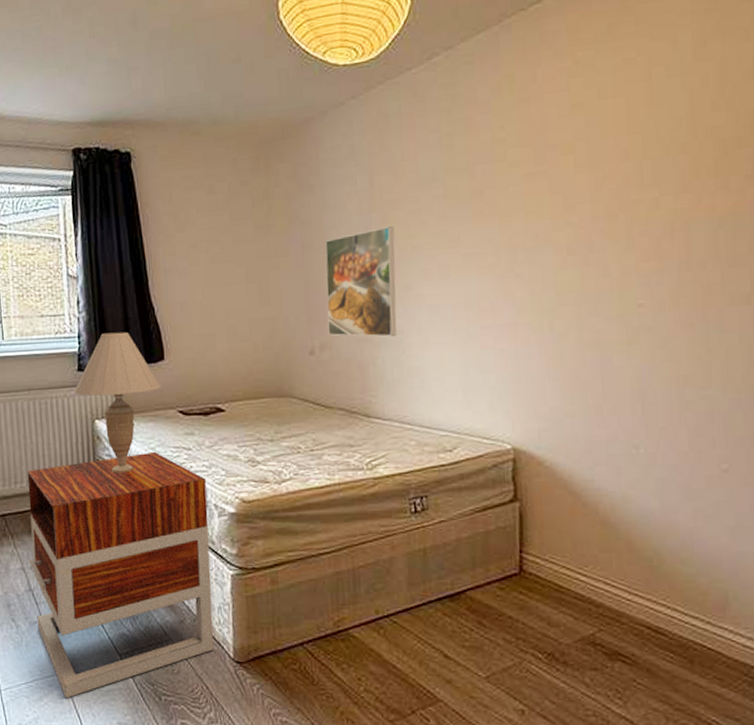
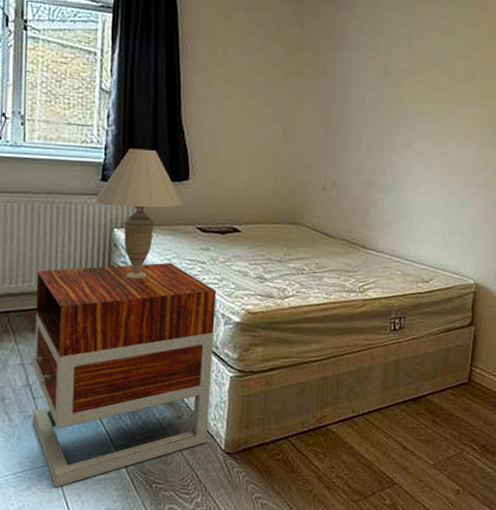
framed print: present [325,226,397,337] -> none [340,91,404,183]

